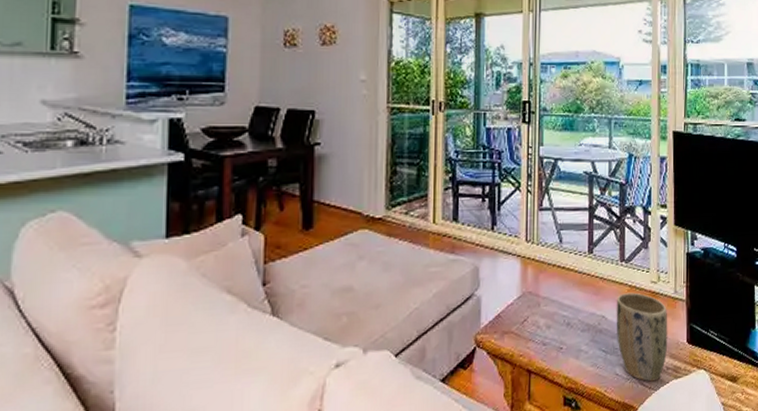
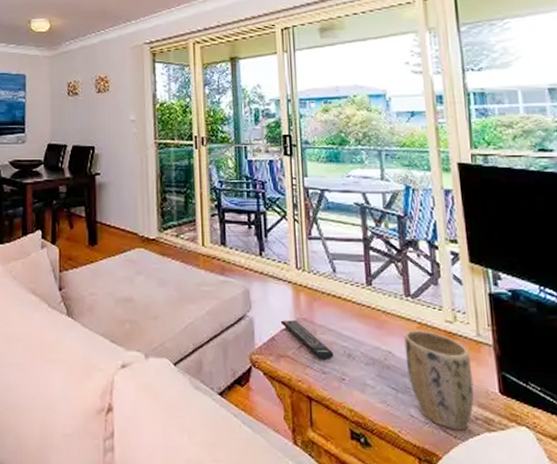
remote control: none [507,295,554,332] -> present [280,320,334,361]

